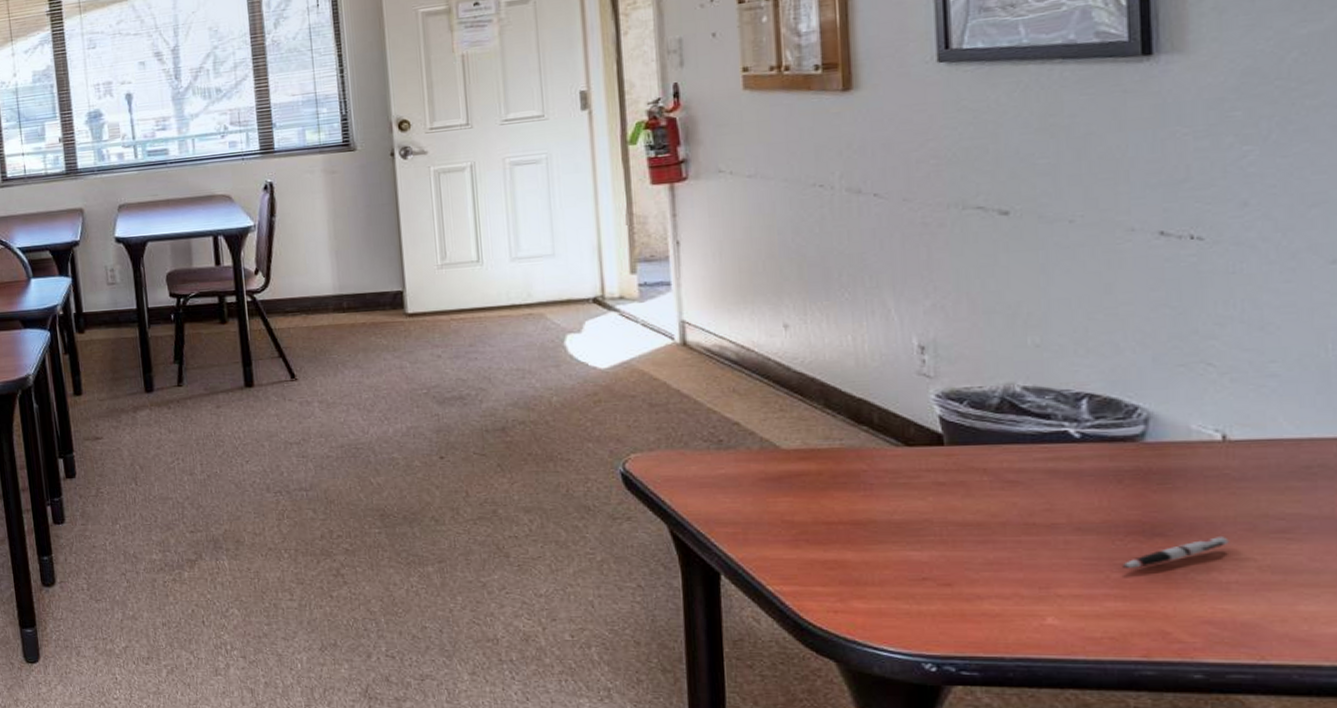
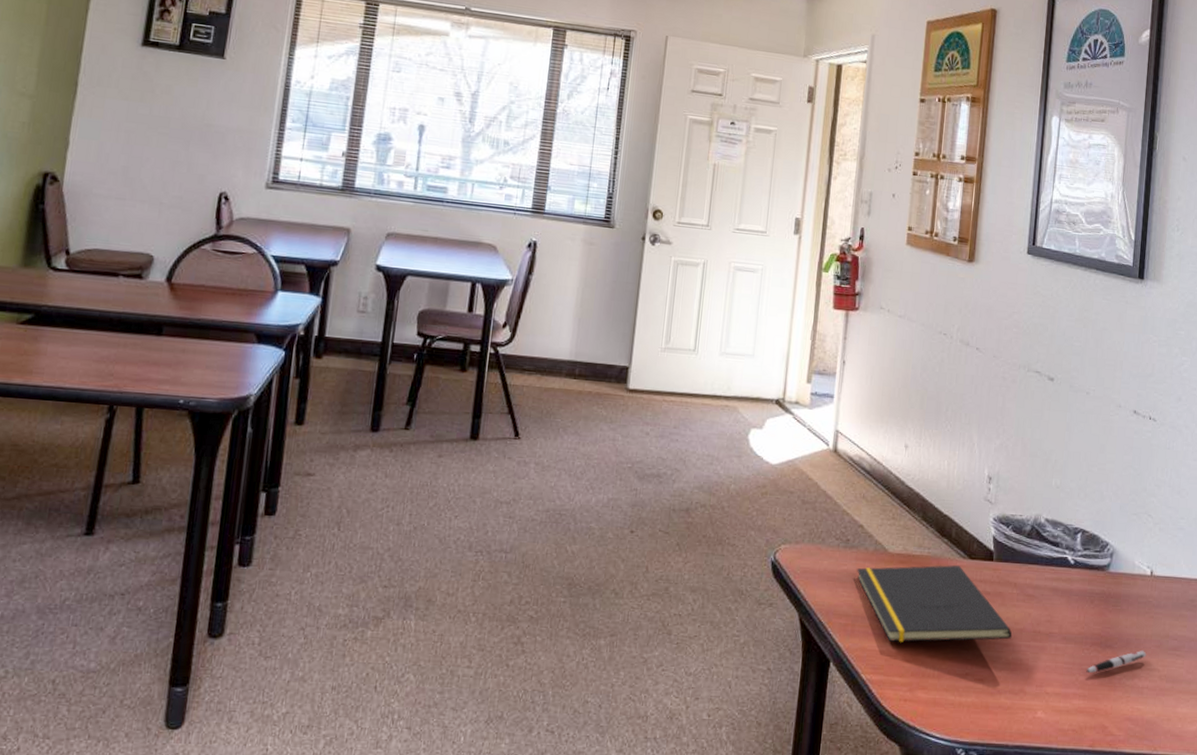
notepad: none [738,455,990,548] -> present [856,565,1012,643]

